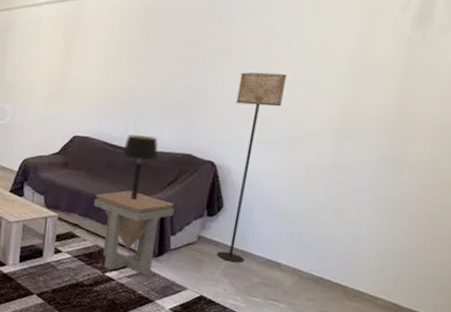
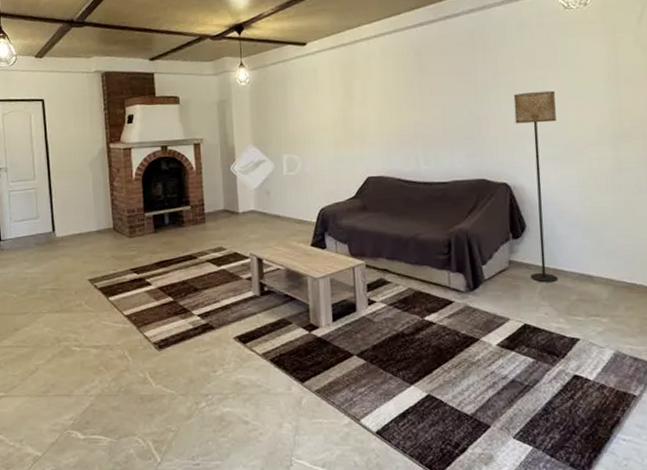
side table: present [94,190,175,276] -> none [399,224,481,313]
table lamp: present [122,134,159,200] -> none [418,167,454,233]

